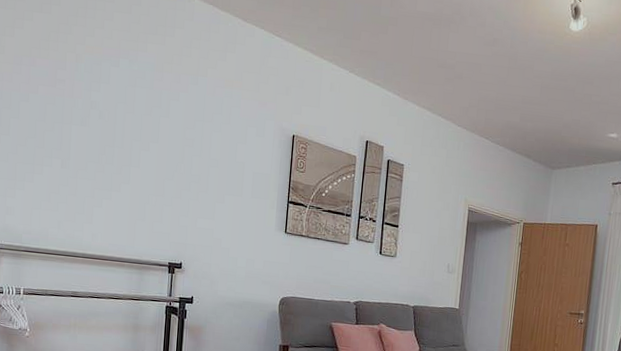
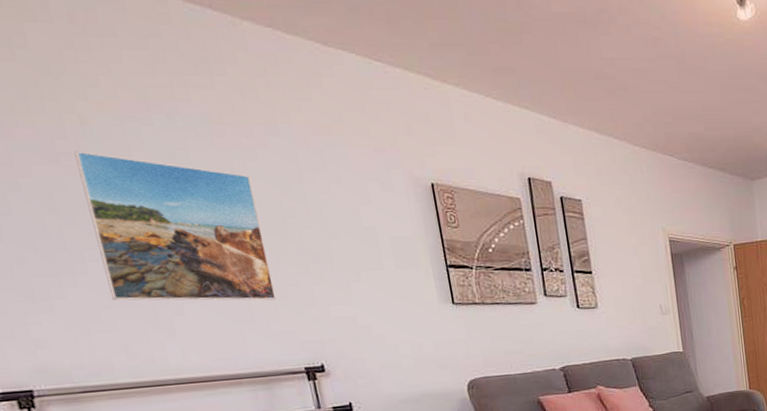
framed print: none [61,79,171,207] -> present [74,150,276,301]

